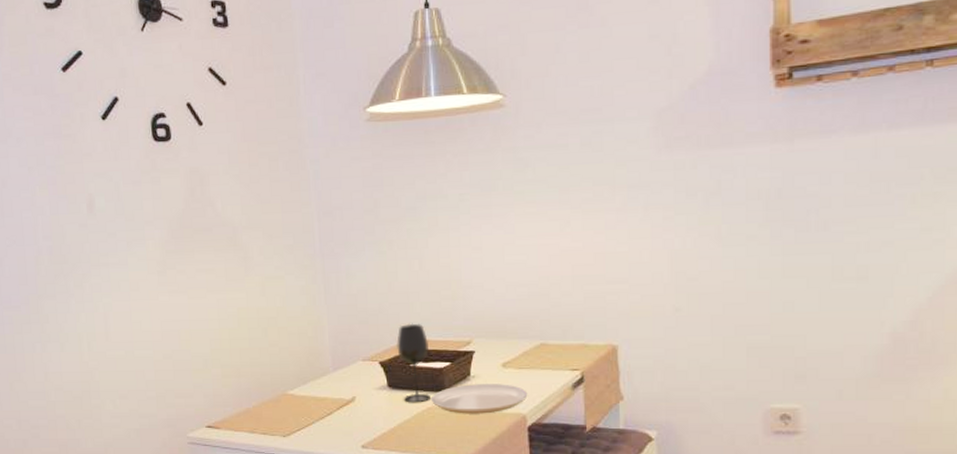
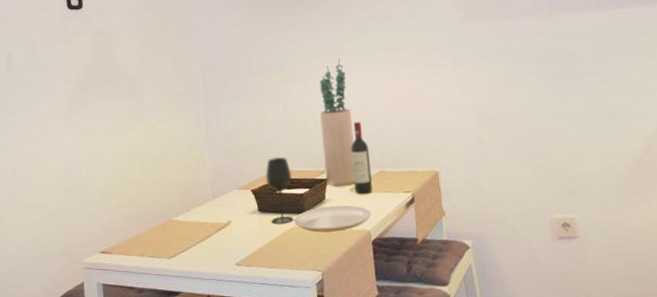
vase: none [465,201,509,362] -> present [320,58,355,187]
wine bottle: none [504,281,531,370] -> present [350,121,373,194]

